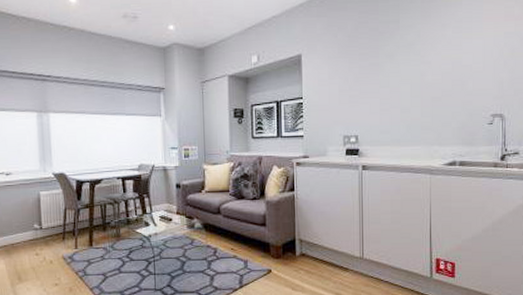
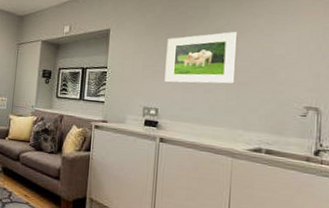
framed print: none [361,45,428,107] -> present [164,32,238,84]

